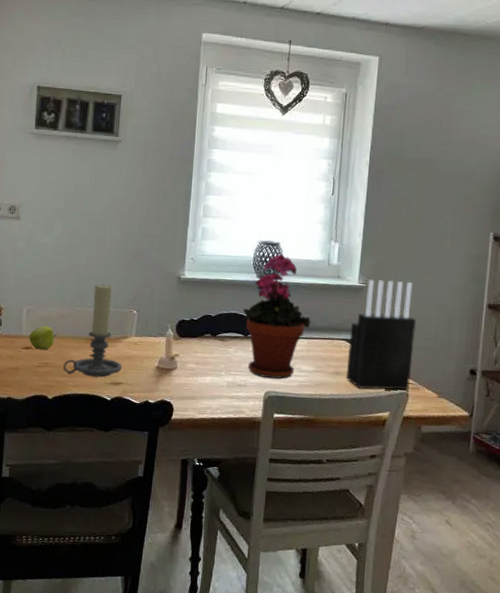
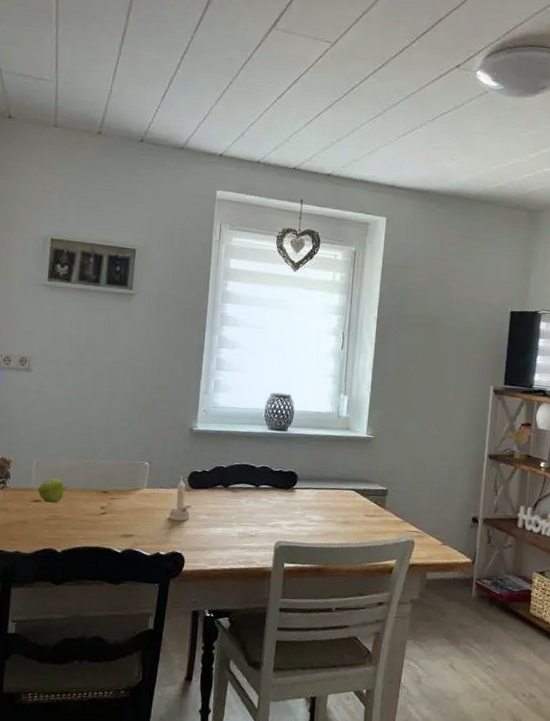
candle holder: present [63,284,122,377] -> none [73,436,133,530]
potted plant: present [242,254,311,379] -> none [254,406,321,529]
knife block: present [345,279,417,390] -> none [354,431,422,539]

